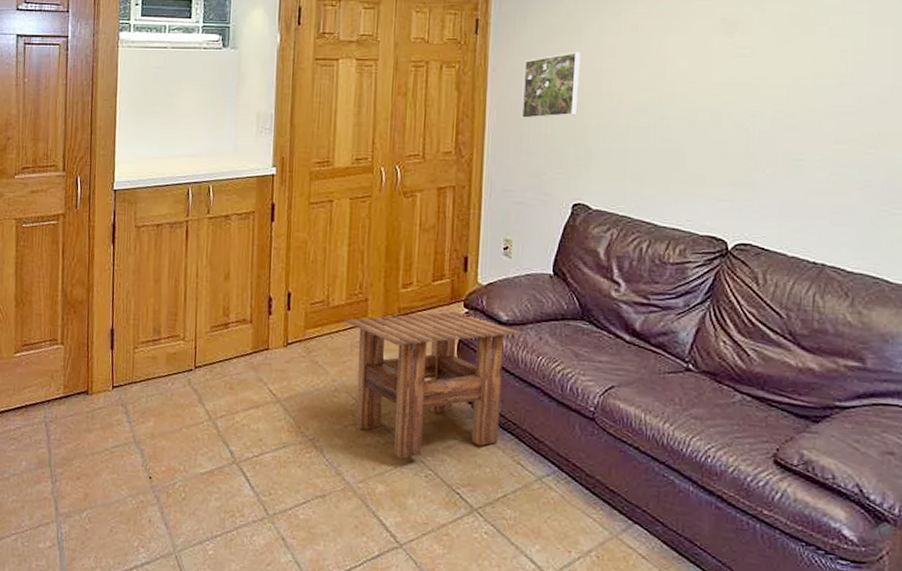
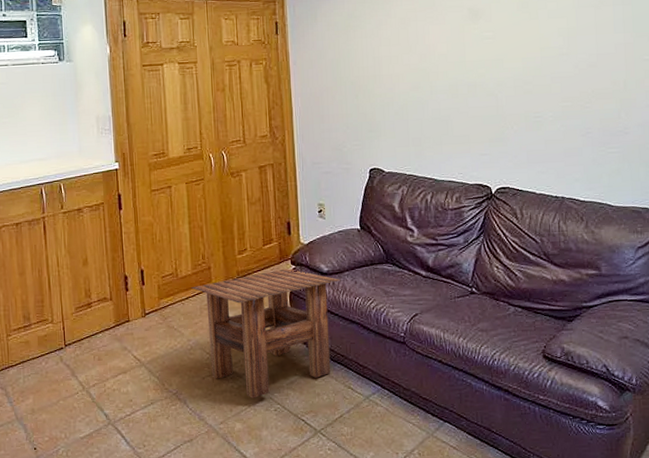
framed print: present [521,51,581,120] -> none [318,43,366,103]

